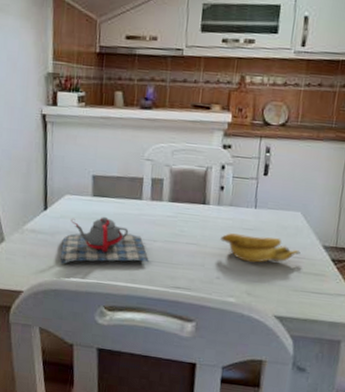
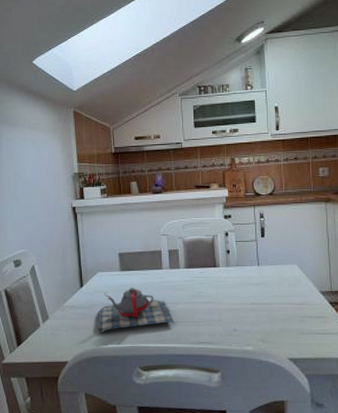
banana: present [220,233,301,263] -> none [232,288,302,313]

